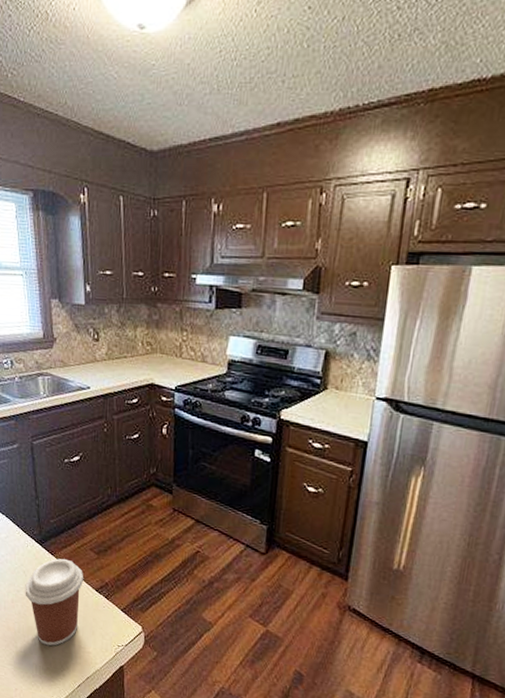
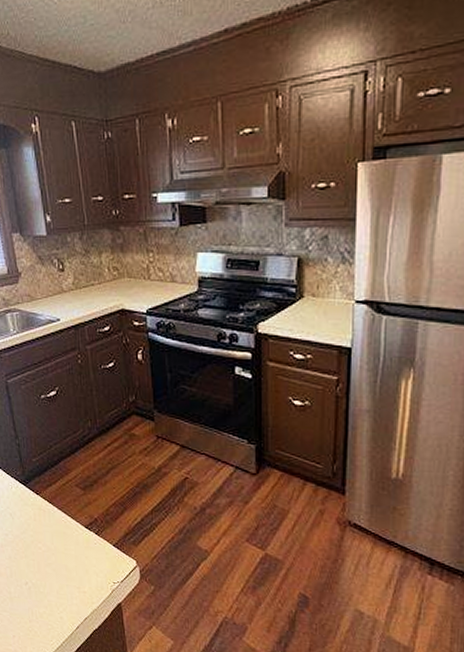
coffee cup: present [25,558,84,646] -> none [13,497,73,589]

